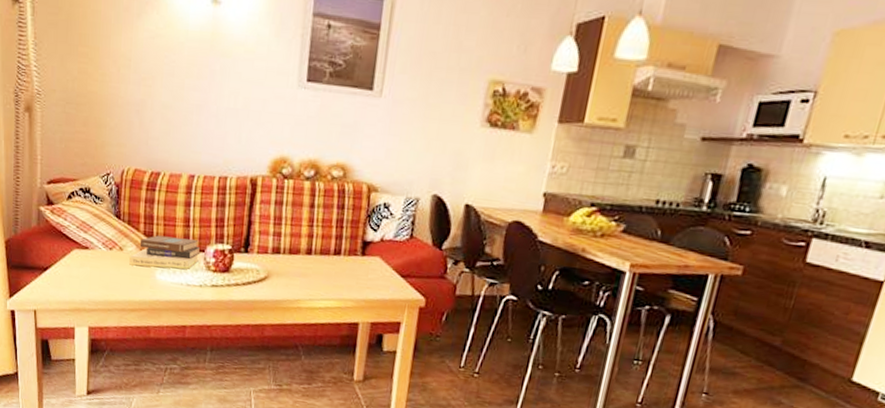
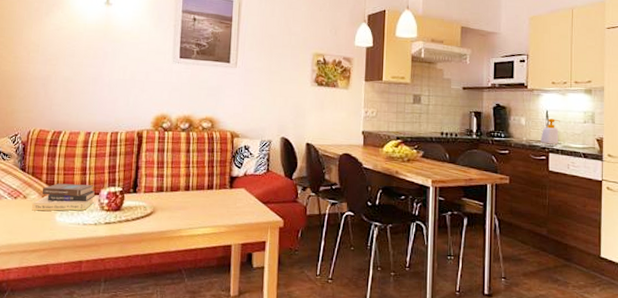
soap bottle: none [803,189,842,227] -> present [541,118,560,145]

